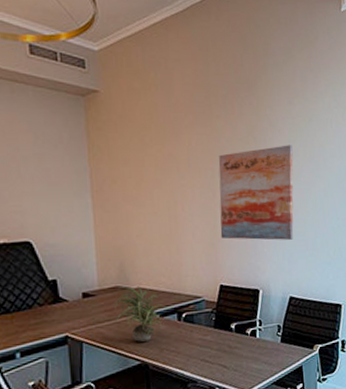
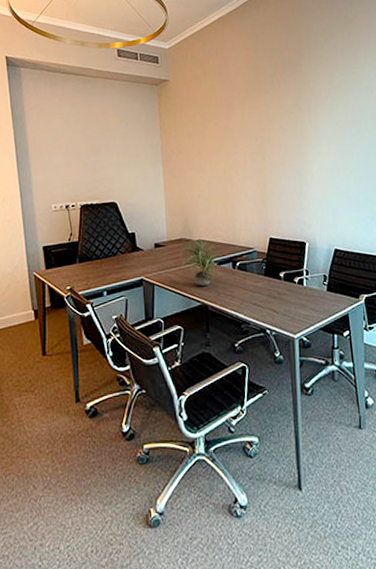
wall art: present [218,145,294,240] -> none [267,112,337,198]

